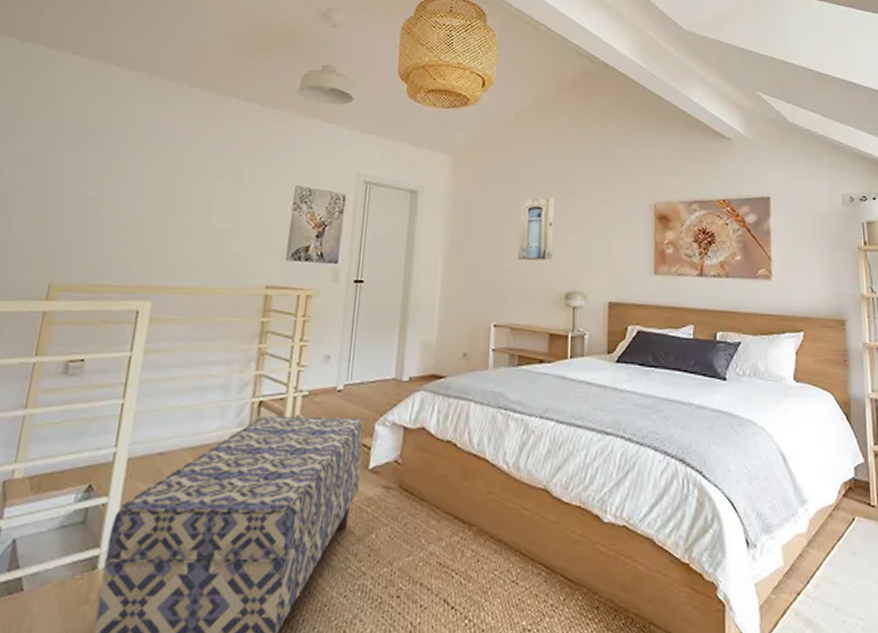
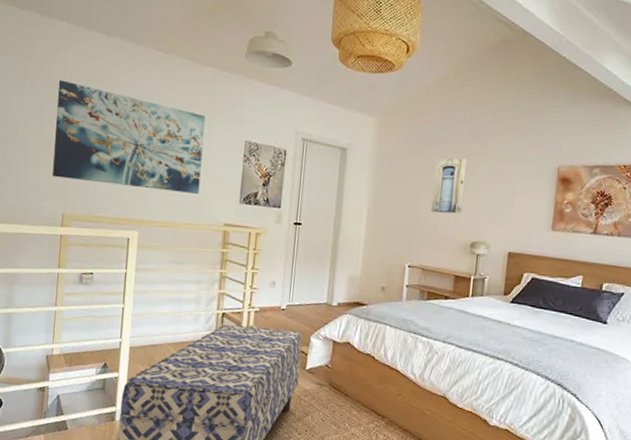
wall art: none [41,121,247,251] -> present [53,80,205,194]

